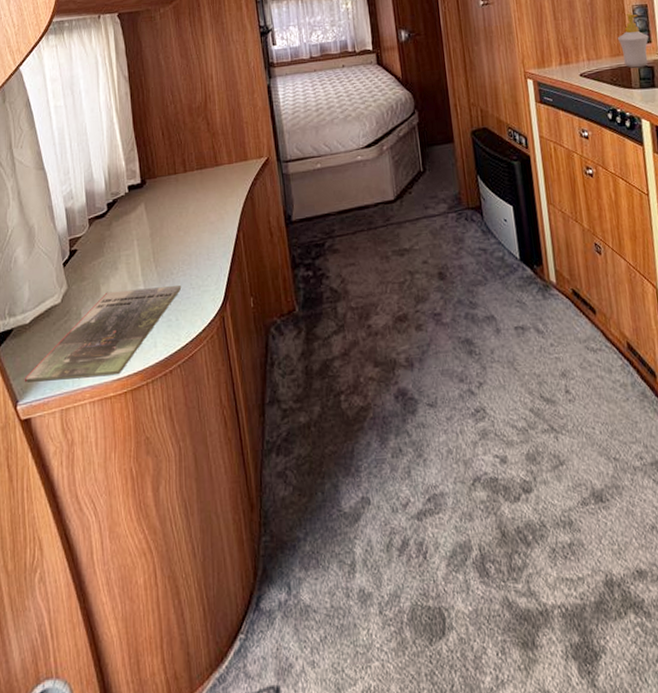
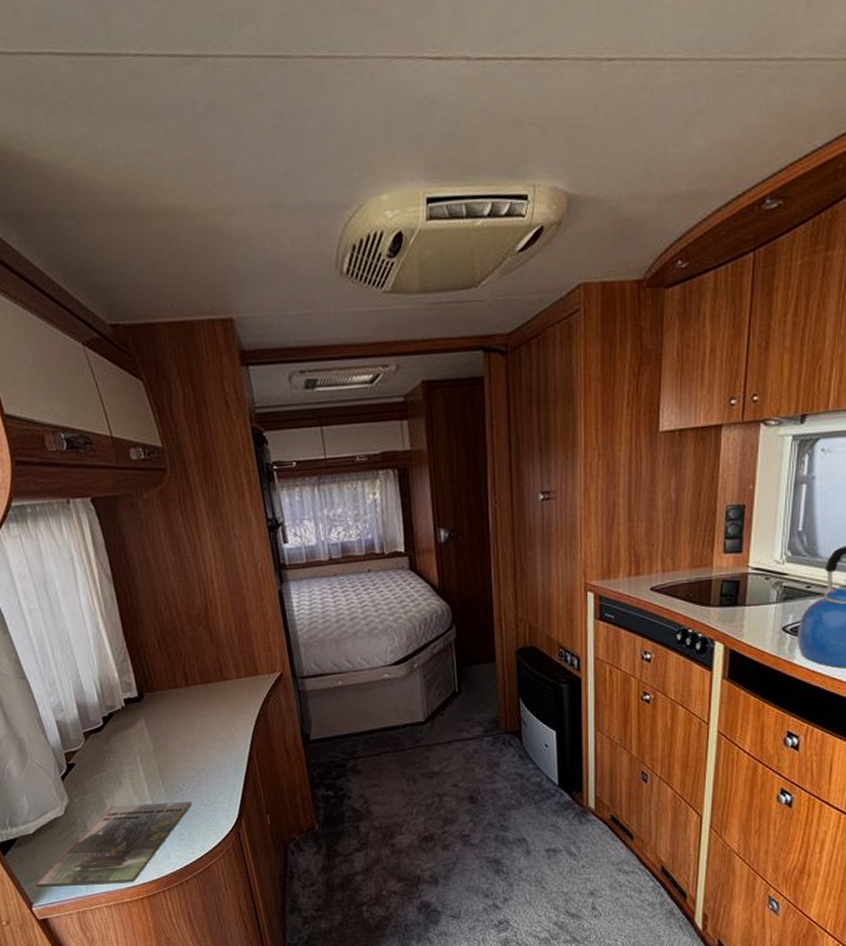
soap bottle: present [617,13,649,68] -> none [701,515,741,582]

